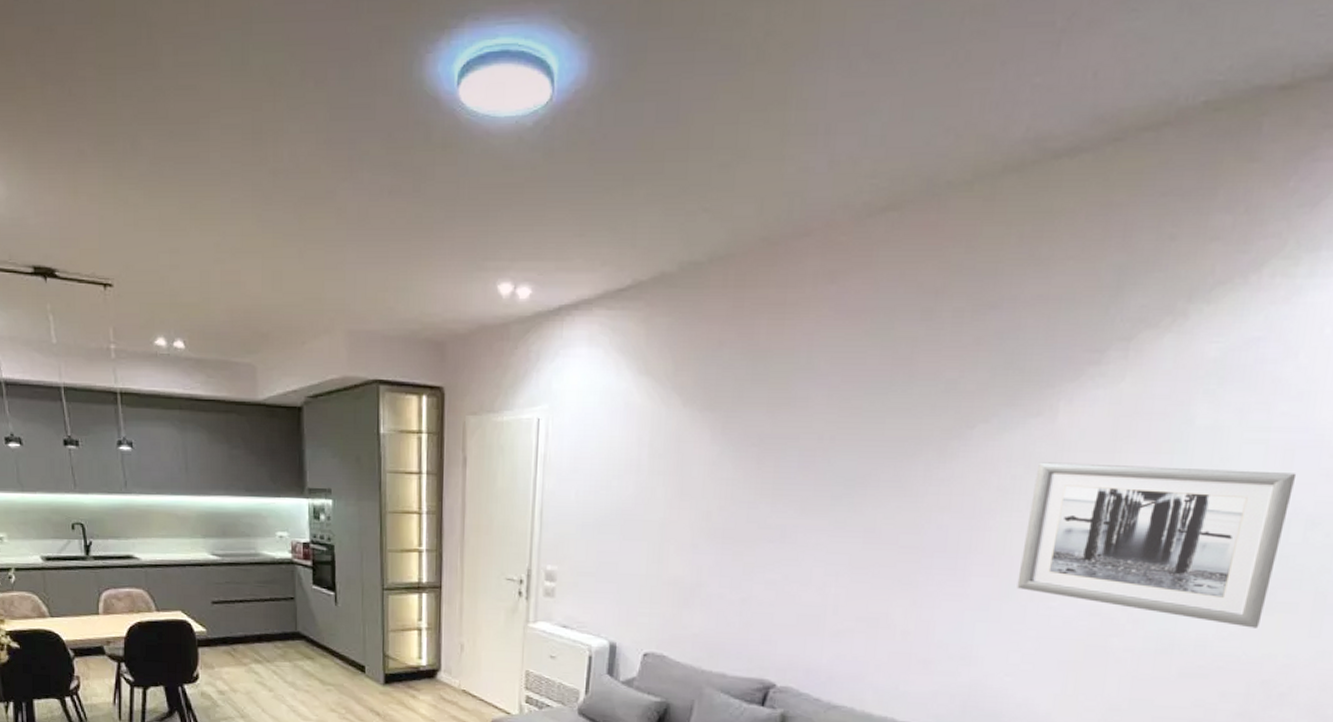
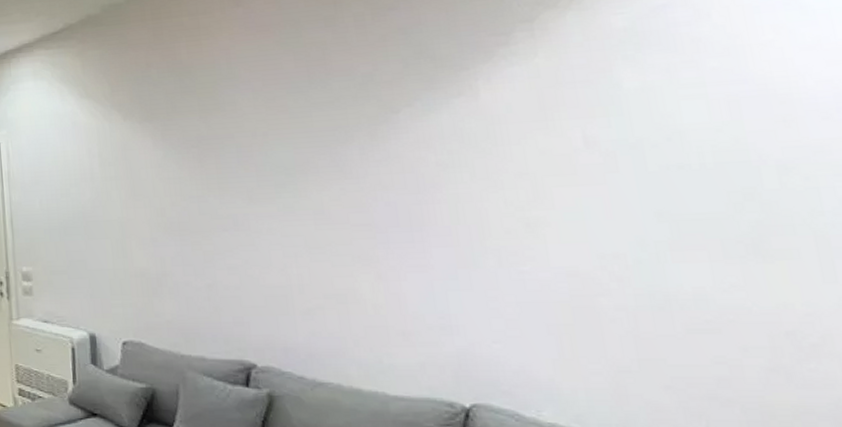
wall art: present [1017,462,1297,628] -> none [472,122,762,278]

